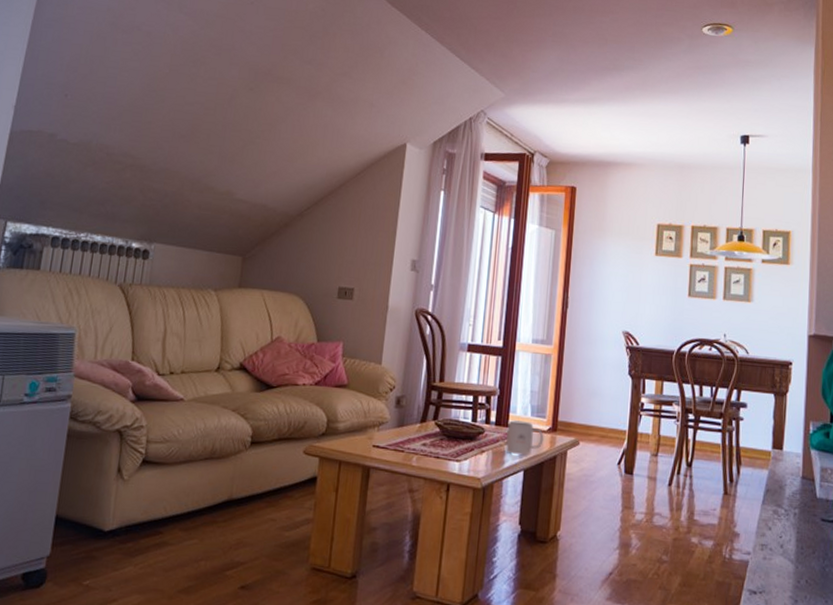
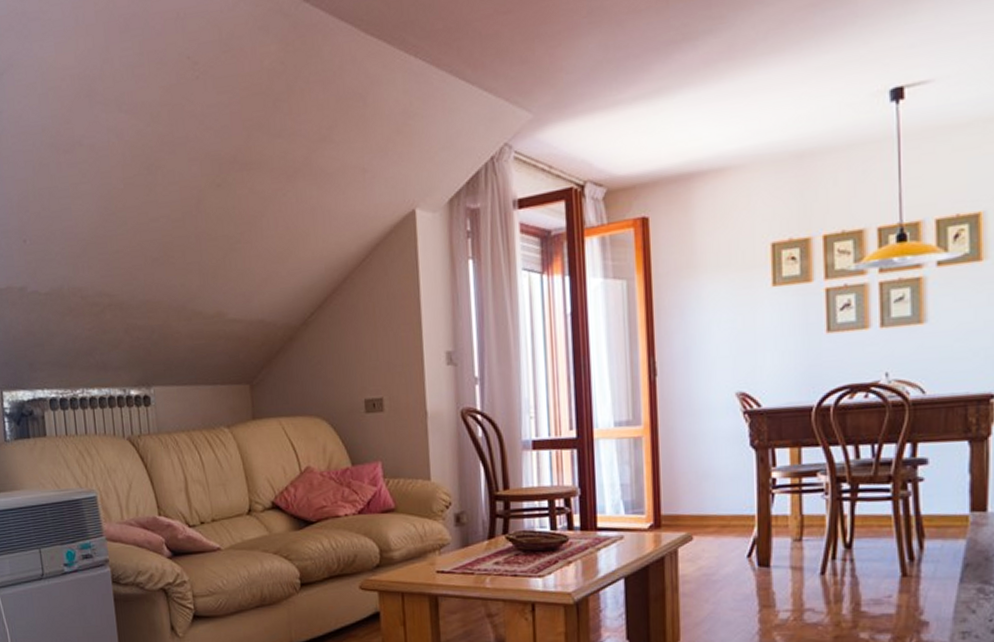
mug: present [505,420,544,456] -> none [596,521,645,562]

